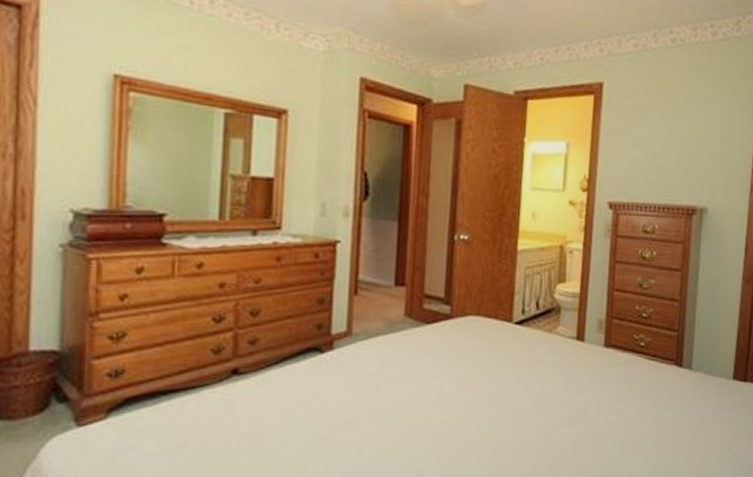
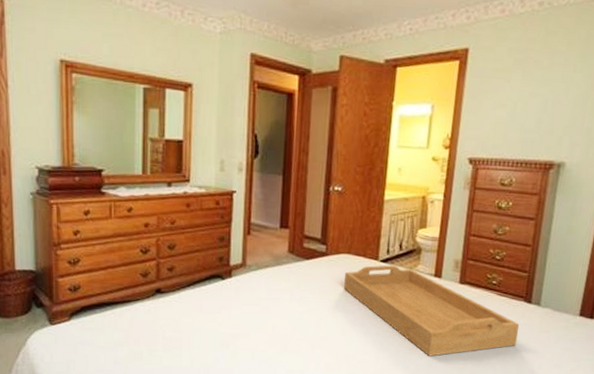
serving tray: none [472,328,672,438] -> present [344,265,520,356]

